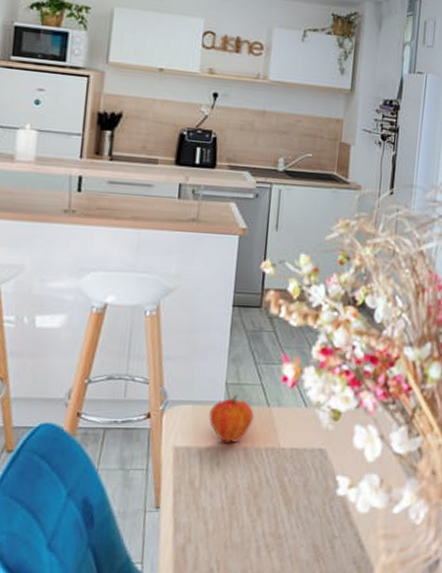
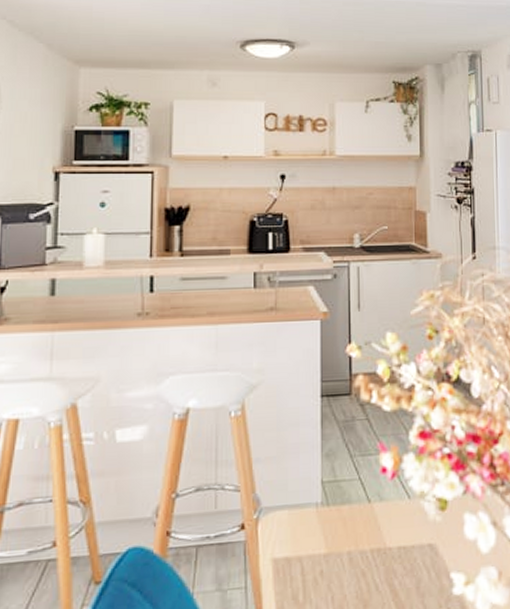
fruit: present [209,394,254,444] -> none [307,493,355,549]

